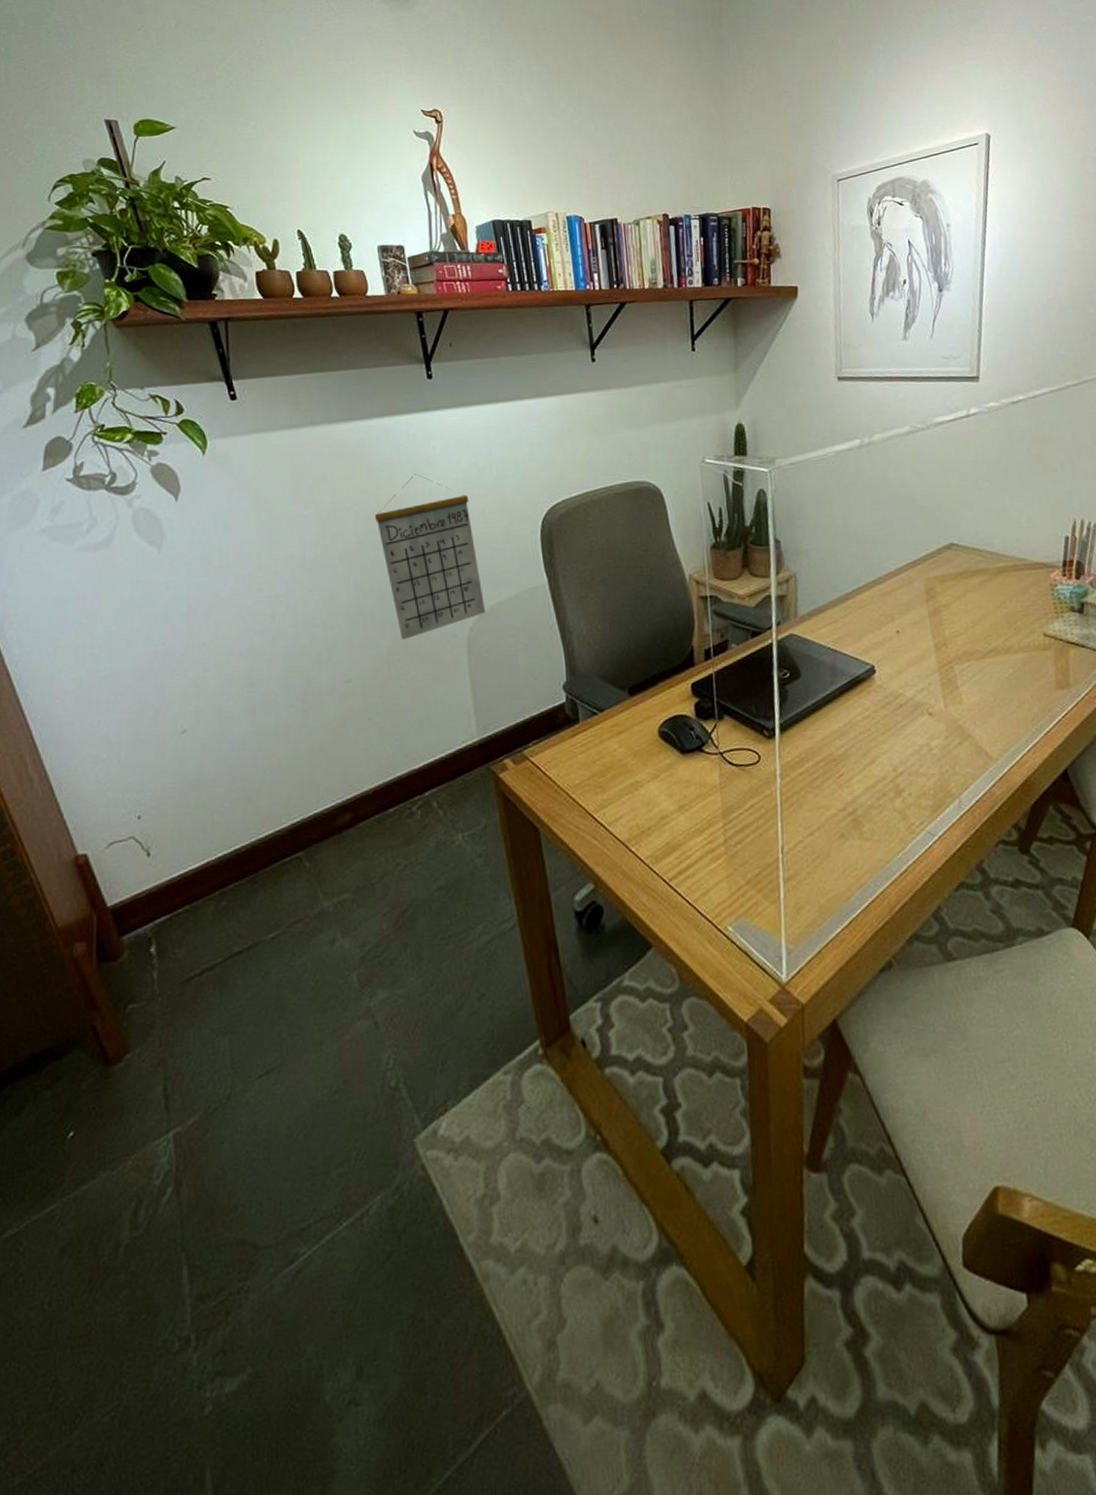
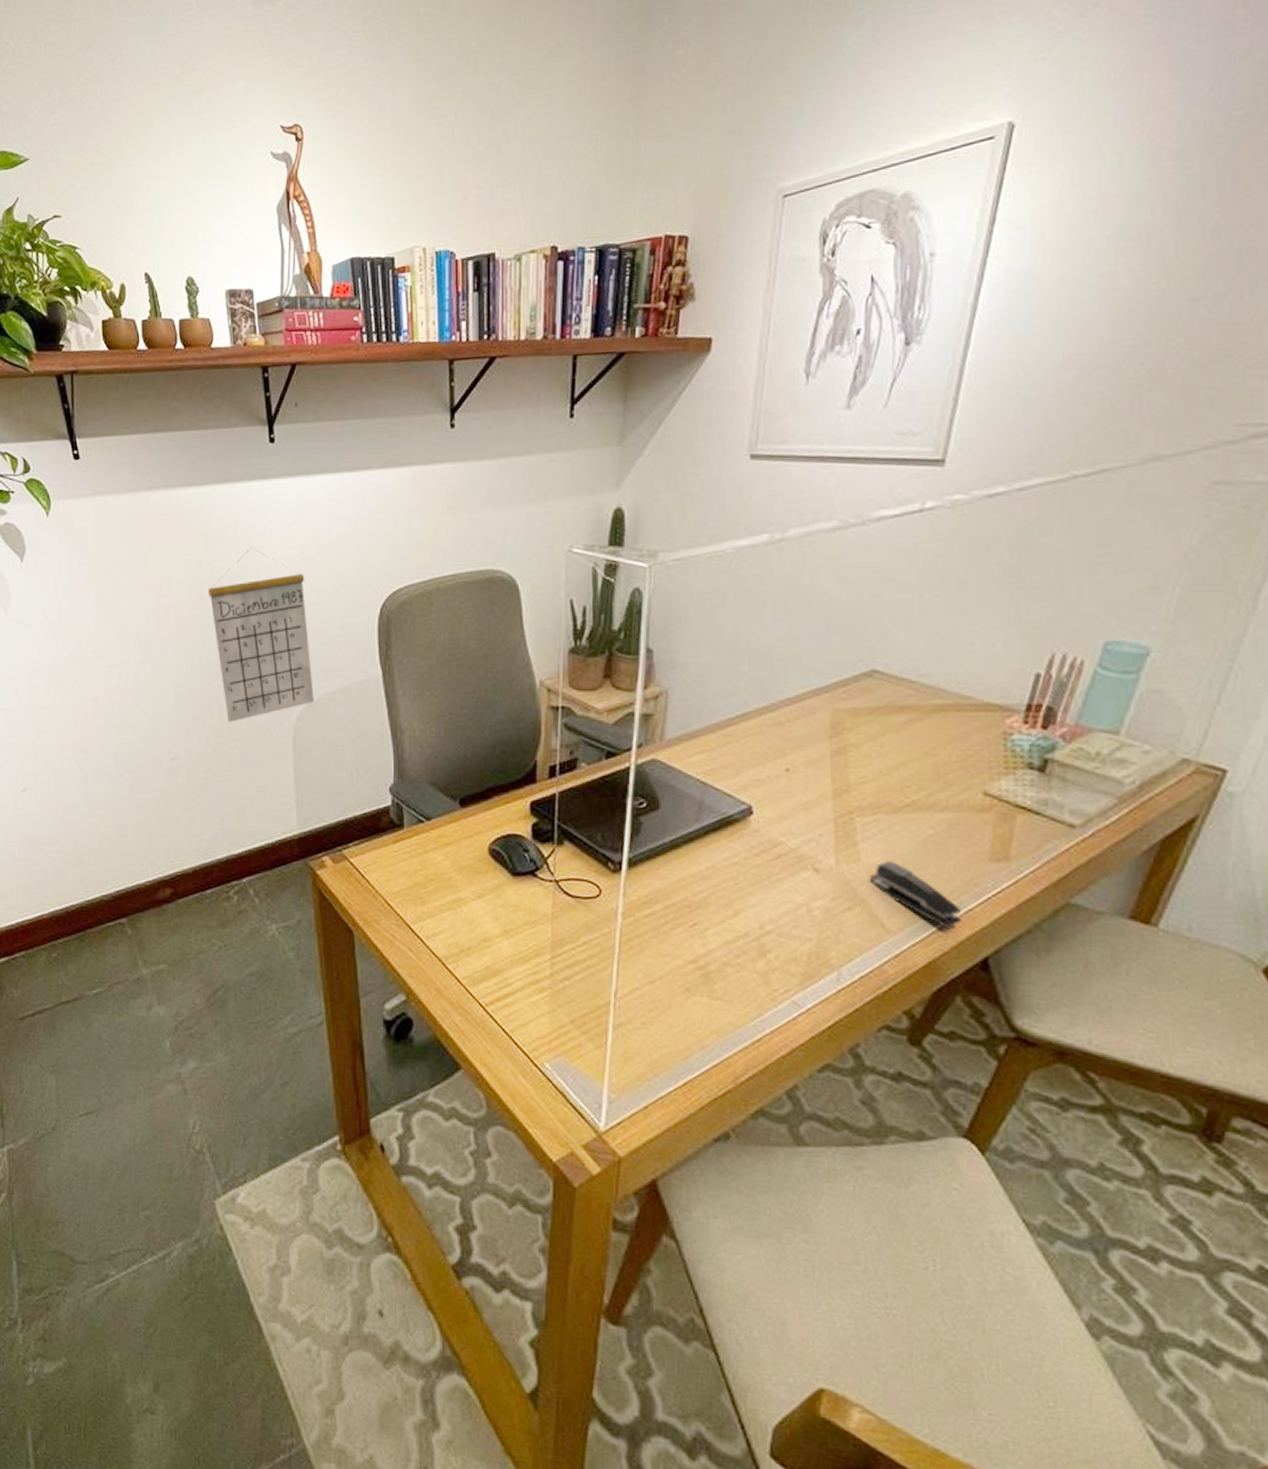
stapler: none [970,699,1044,749] -> present [867,861,963,928]

